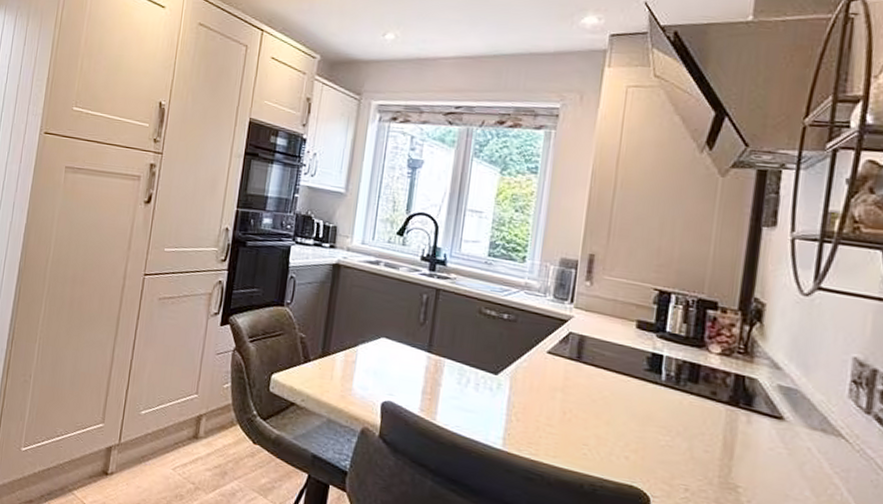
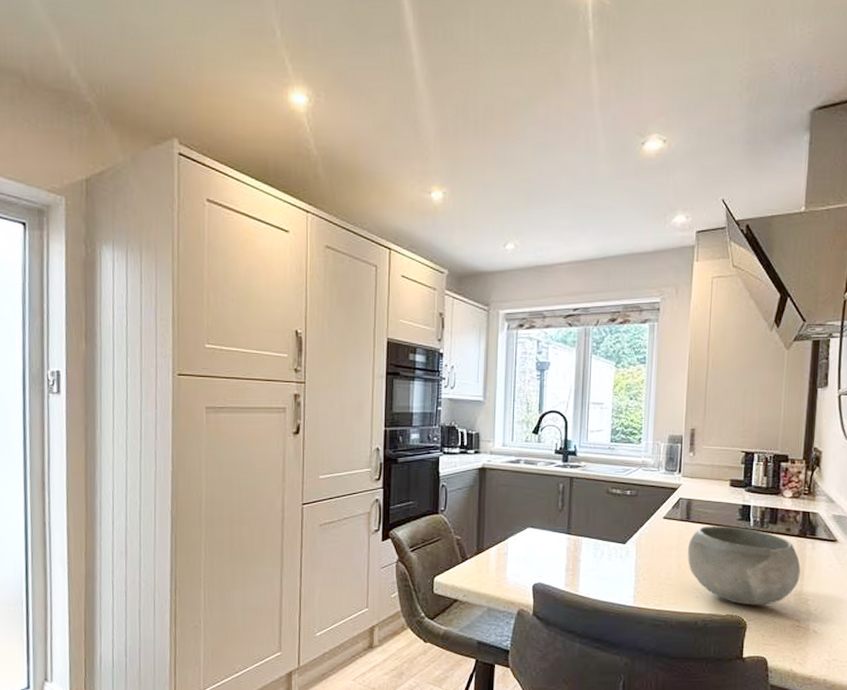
bowl: none [575,370,730,482] -> present [687,526,801,606]

